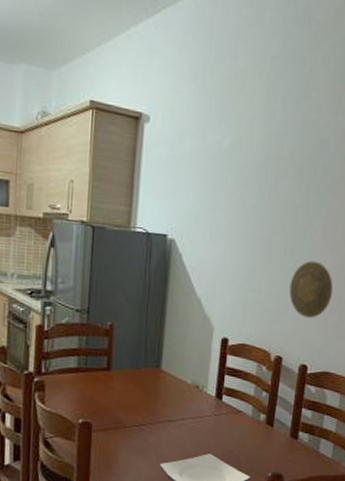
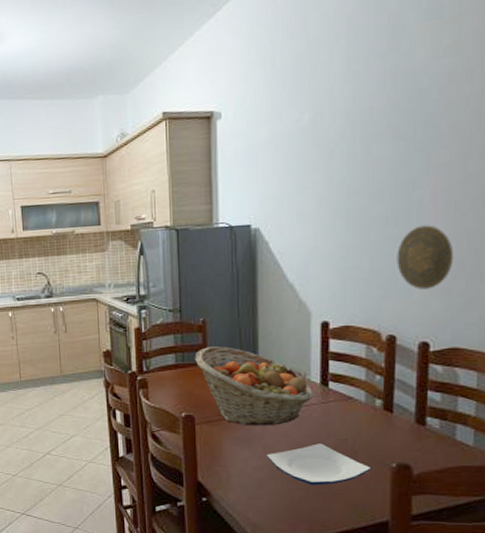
fruit basket: none [98,352,209,436] -> present [195,347,314,426]

